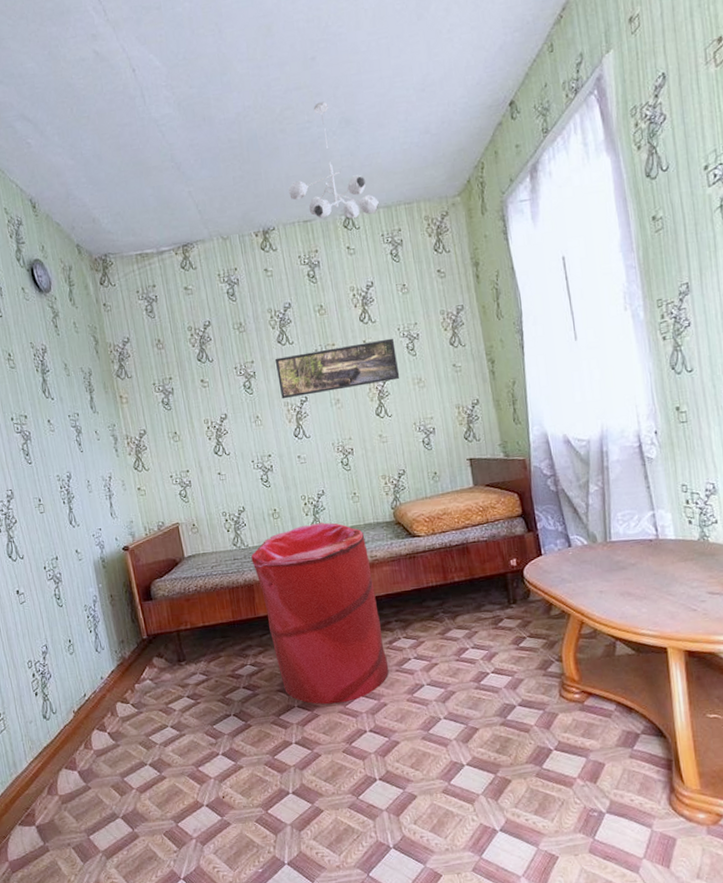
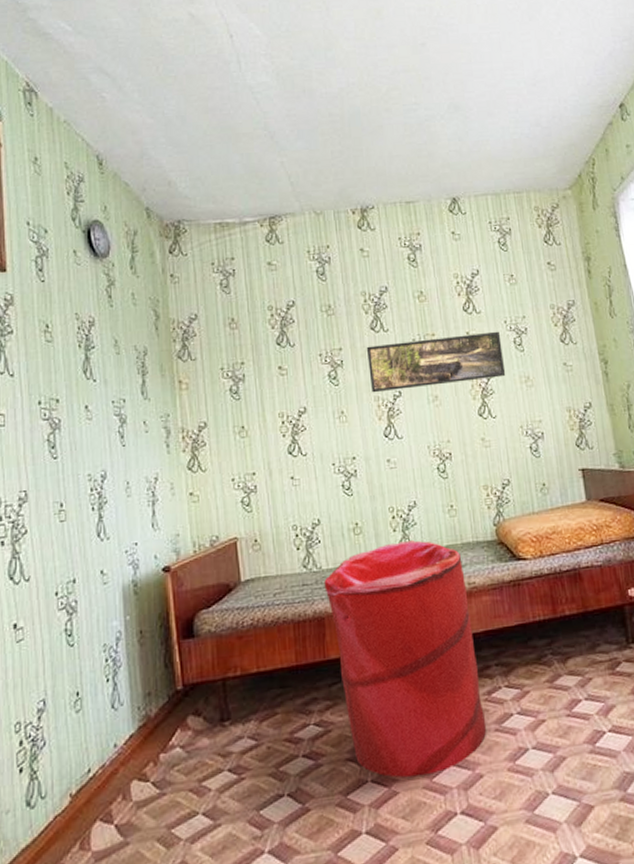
ceiling light fixture: present [287,101,379,219] -> none [390,86,487,204]

